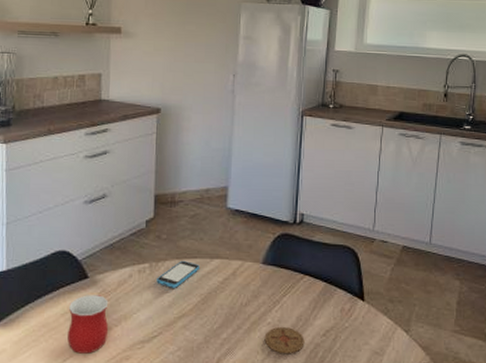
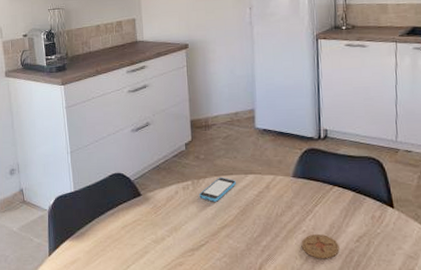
mug: present [67,295,109,354] -> none [128,210,163,261]

